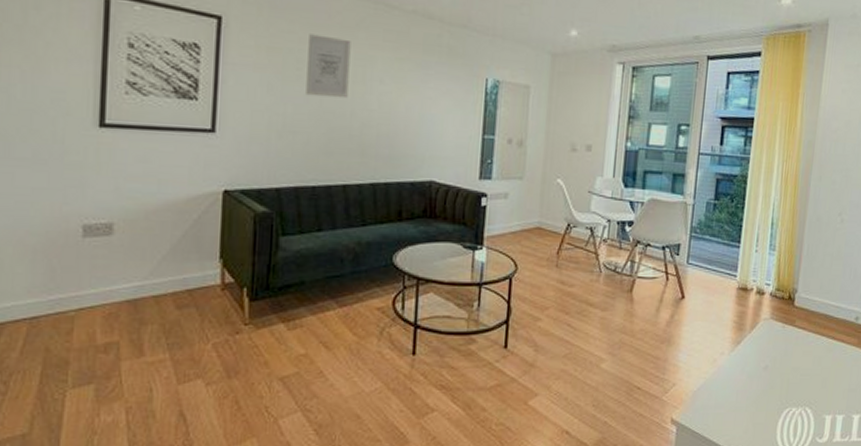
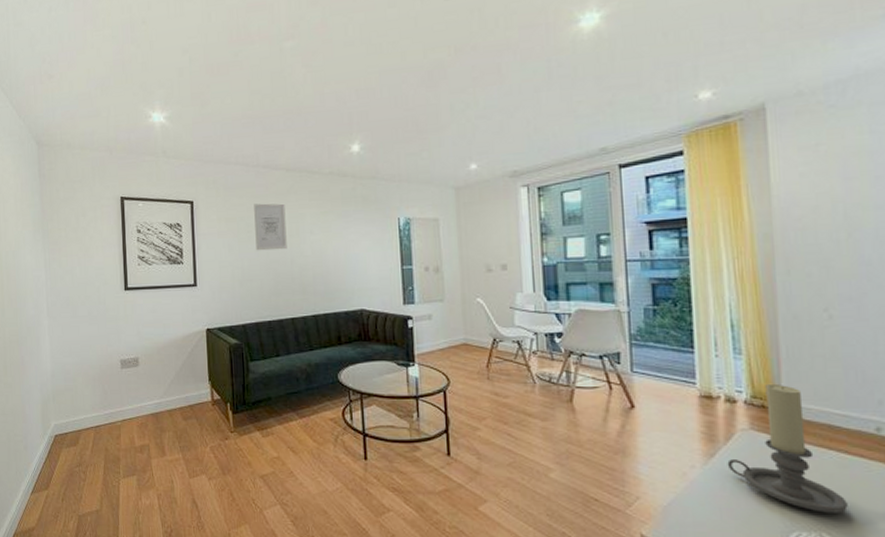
candle holder: none [748,277,827,390] -> present [727,383,848,513]

